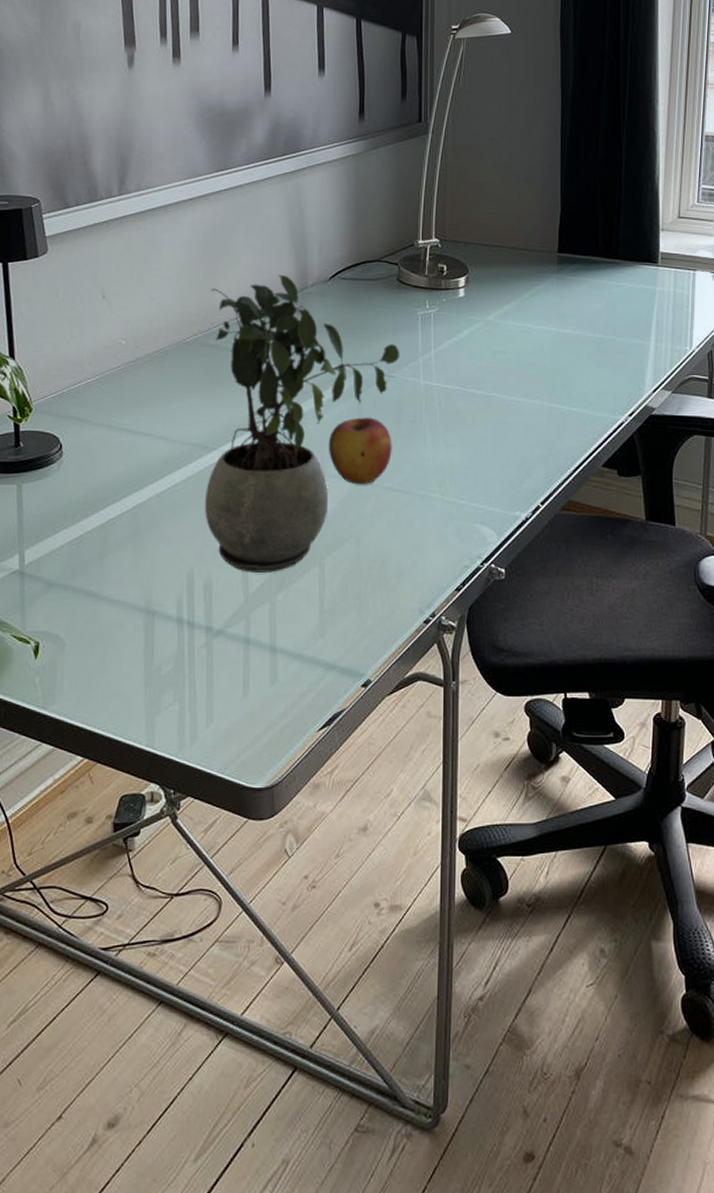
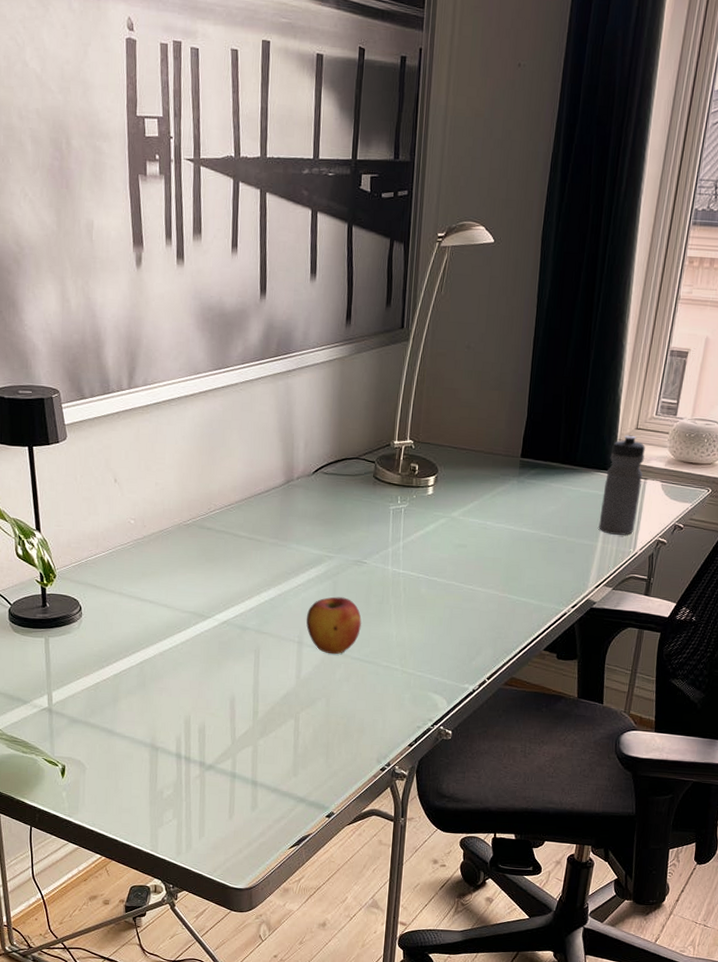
potted plant: present [204,274,400,573] -> none [200,467,373,722]
water bottle: none [649,224,691,332] -> present [598,435,645,535]

